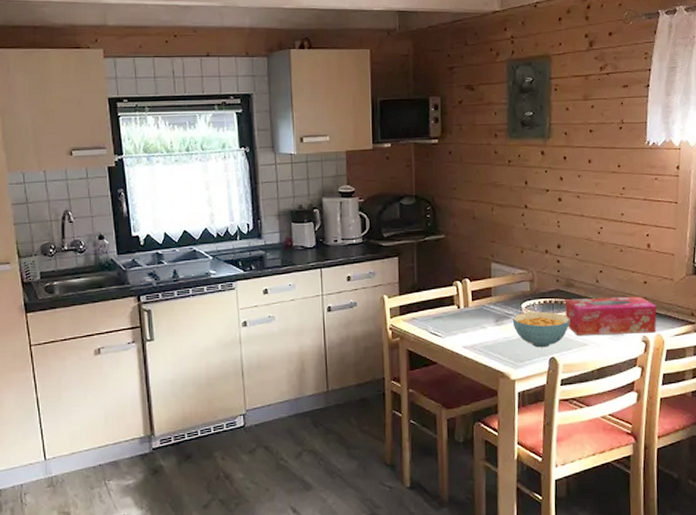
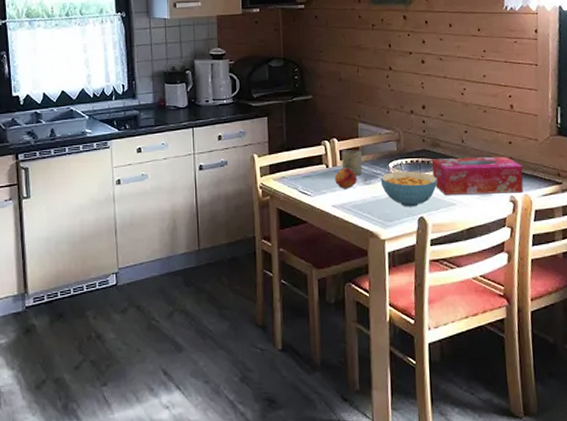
fruit: none [466,308,489,330] -> present [335,167,357,189]
cup: none [473,290,495,317] -> present [341,150,363,176]

